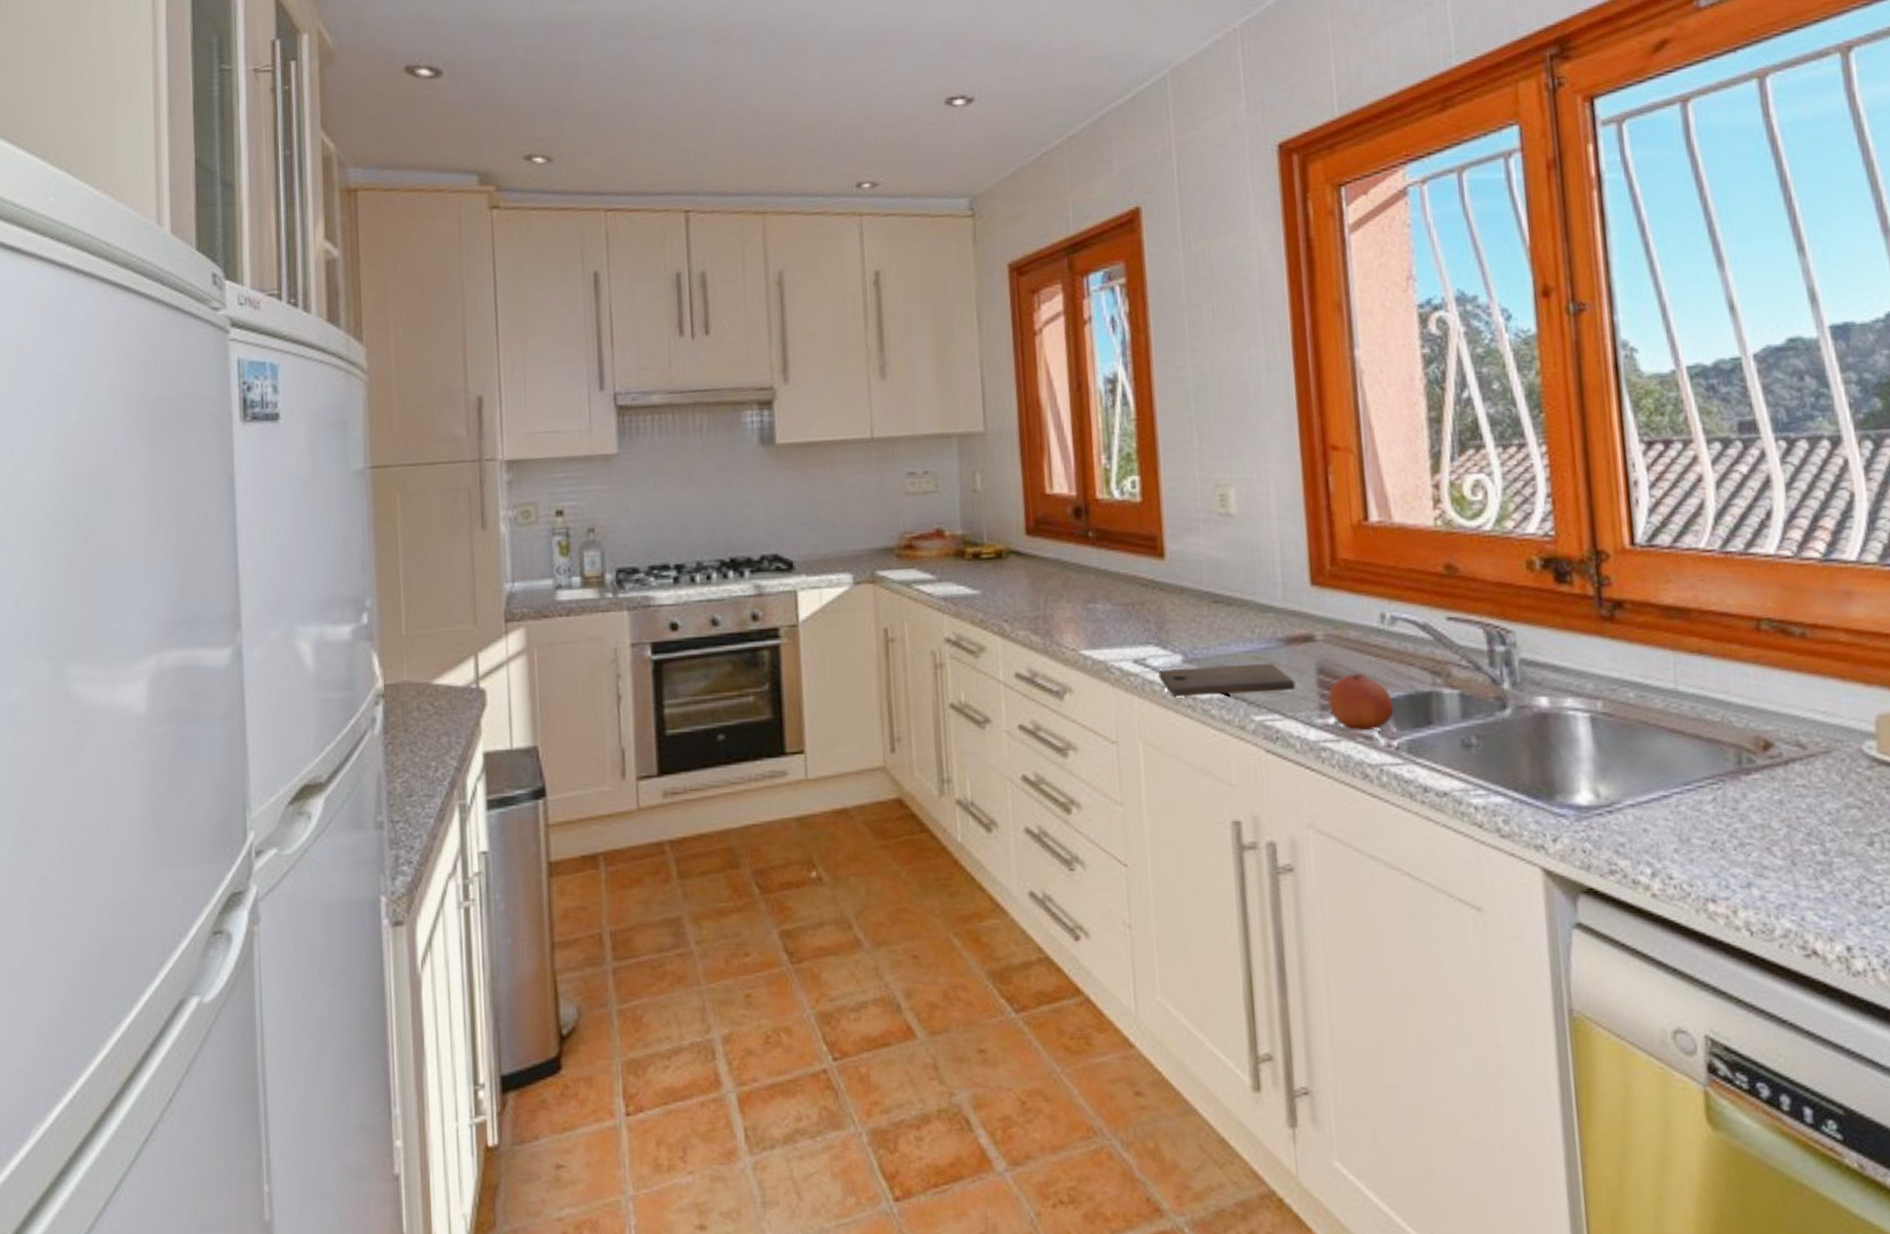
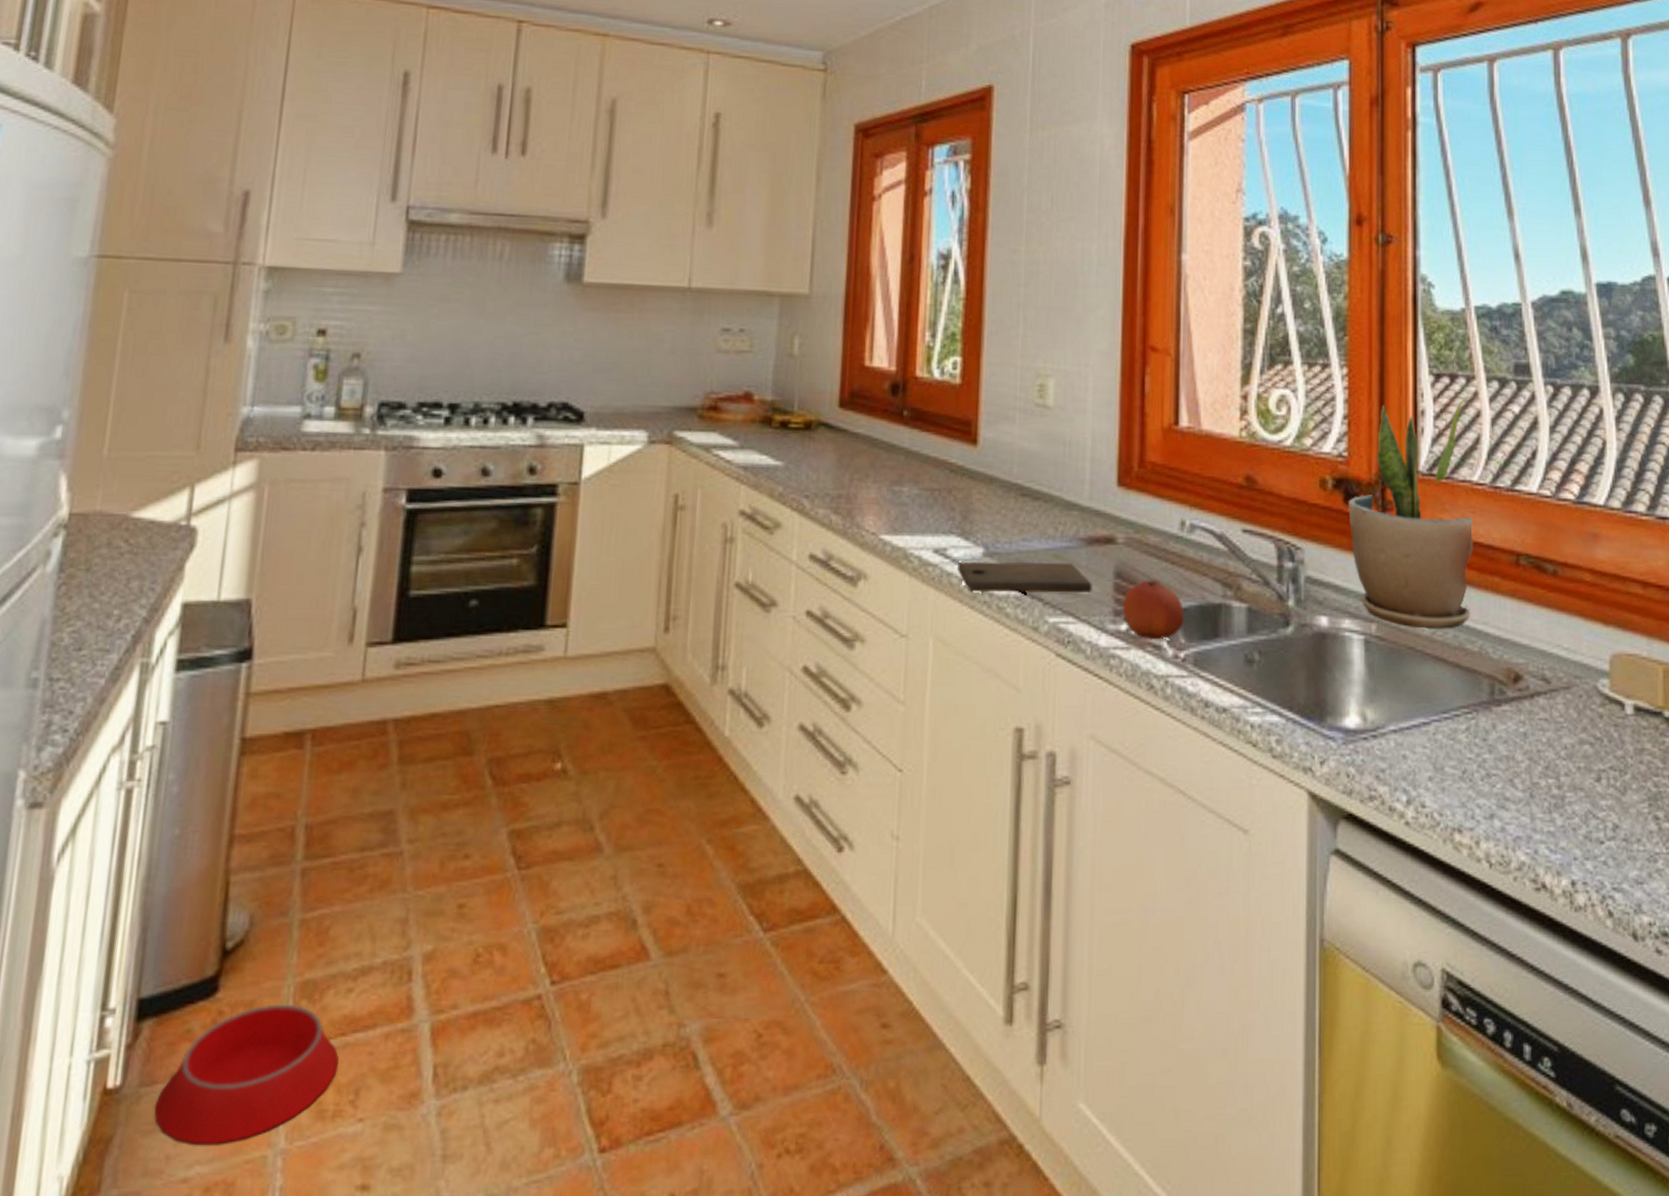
pet bowl: none [526,1079,666,1192] -> present [154,1004,339,1146]
potted plant: none [1559,460,1708,702] -> present [1347,395,1474,629]

